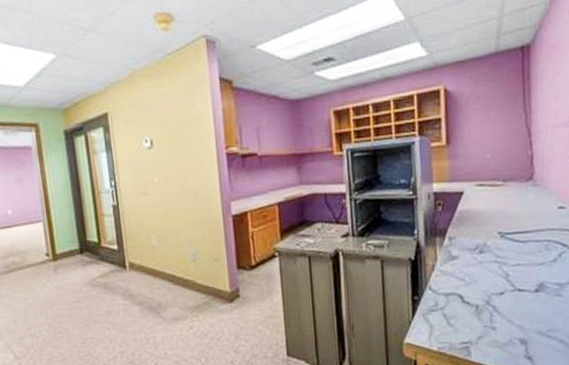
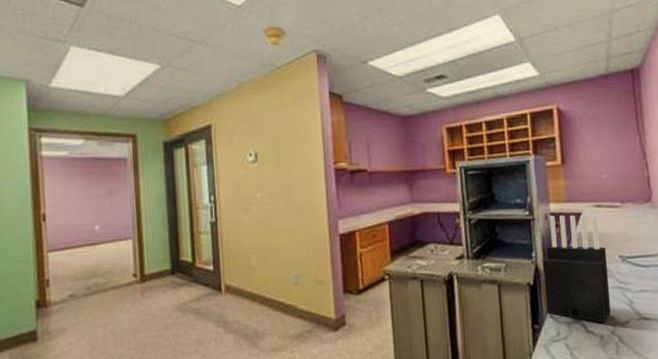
knife block: none [423,193,487,295] -> present [542,214,611,323]

